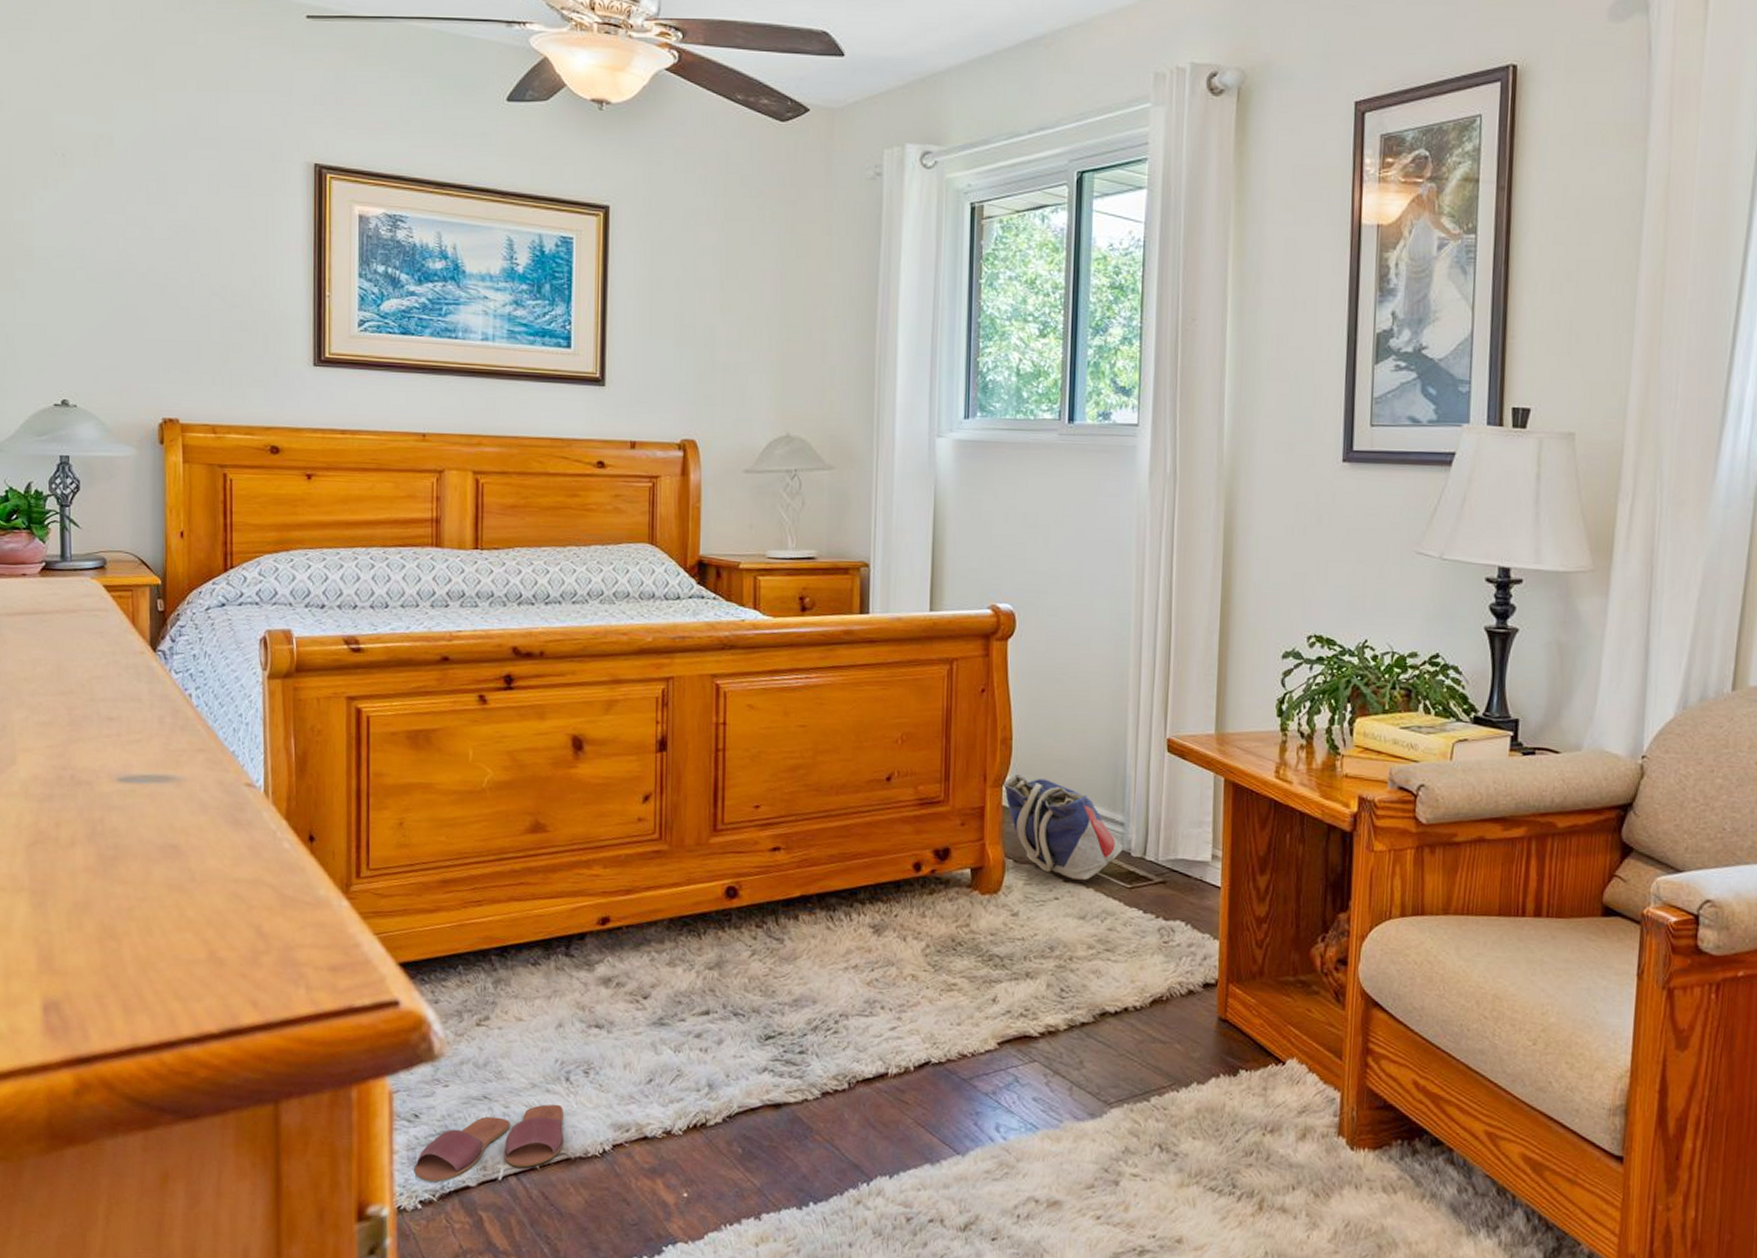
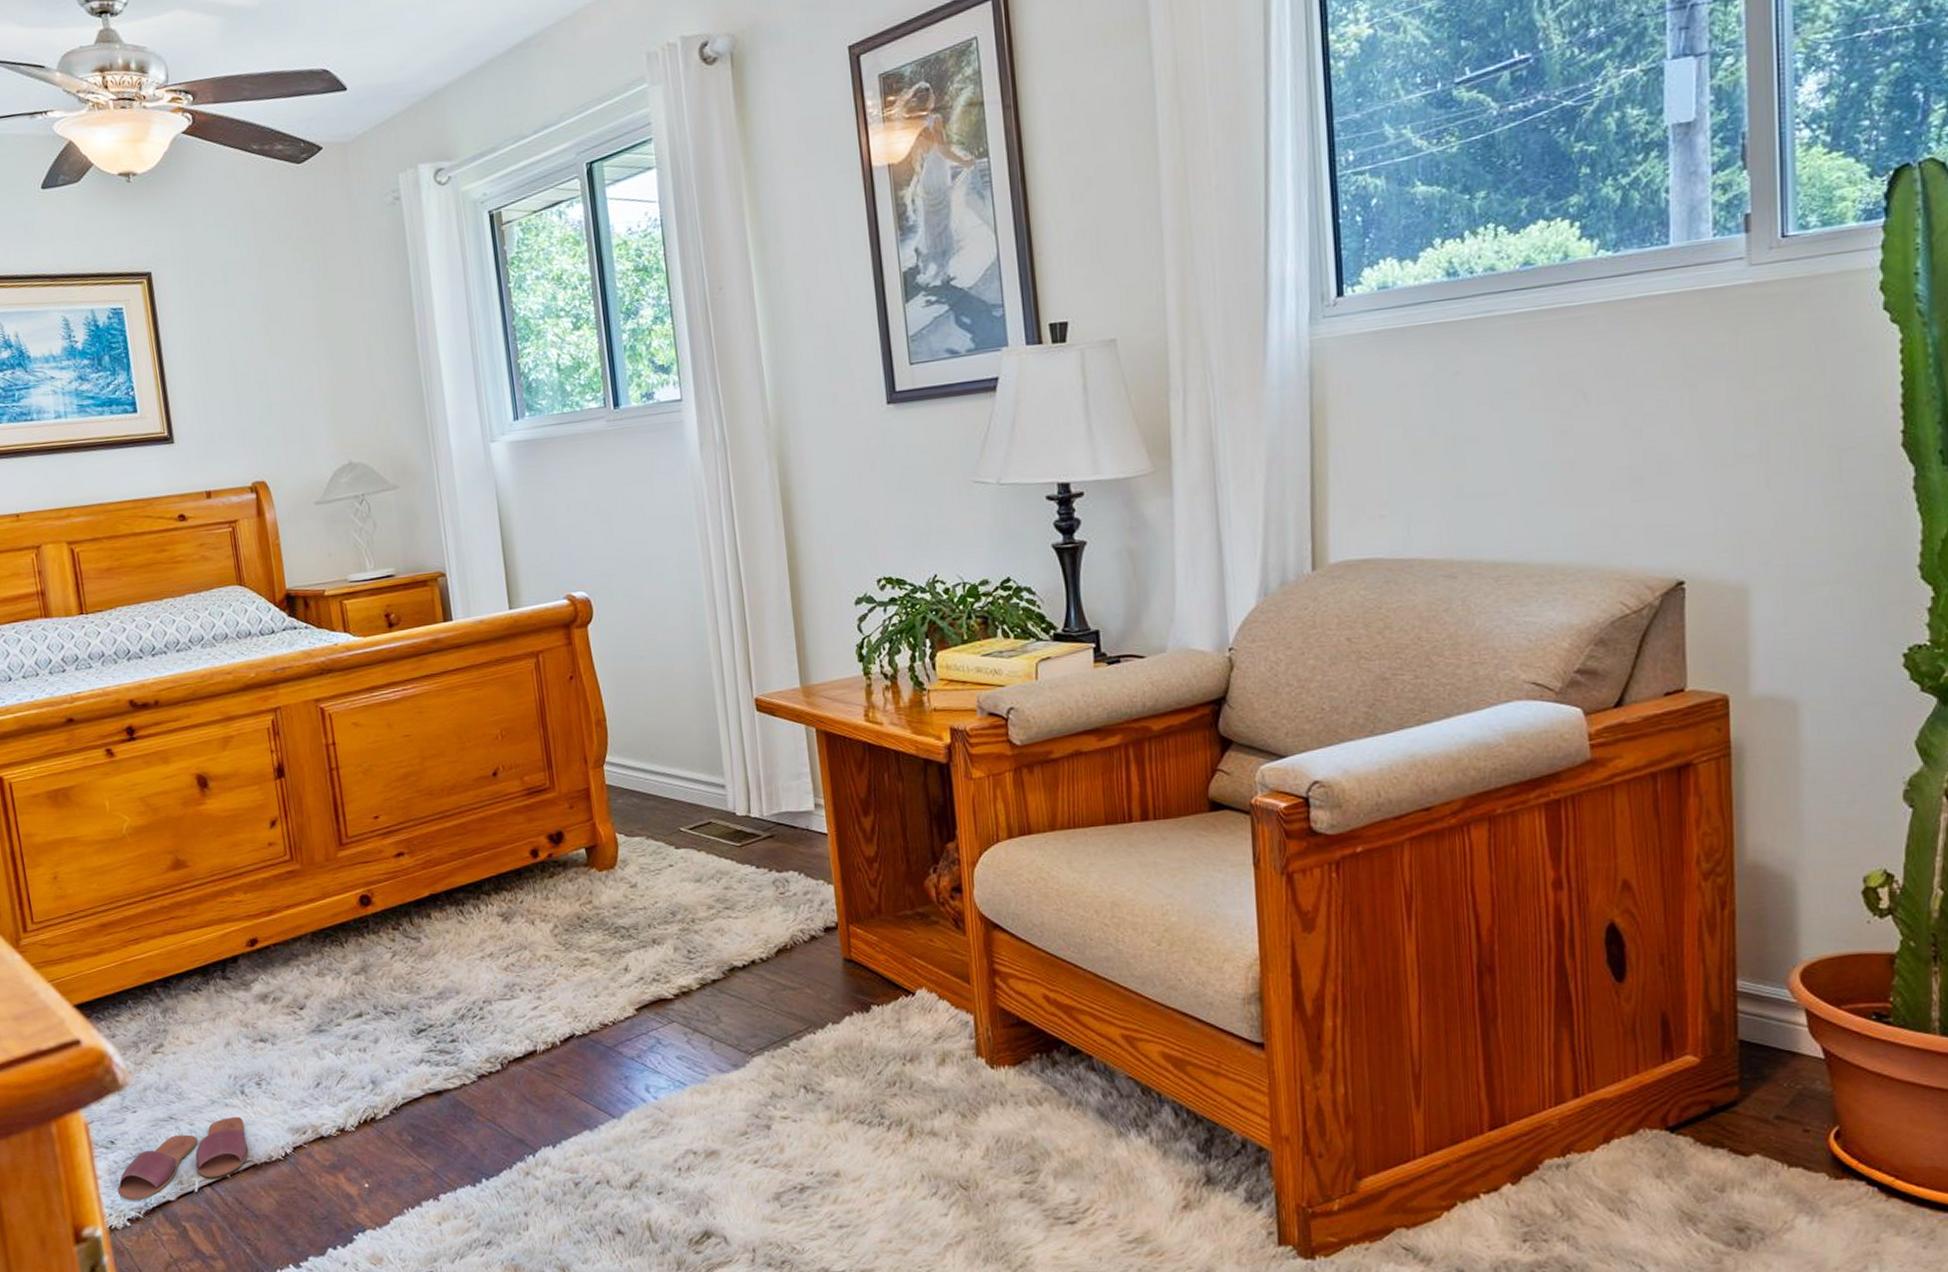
tote bag: present [1004,774,1124,880] -> none [604,753,728,845]

